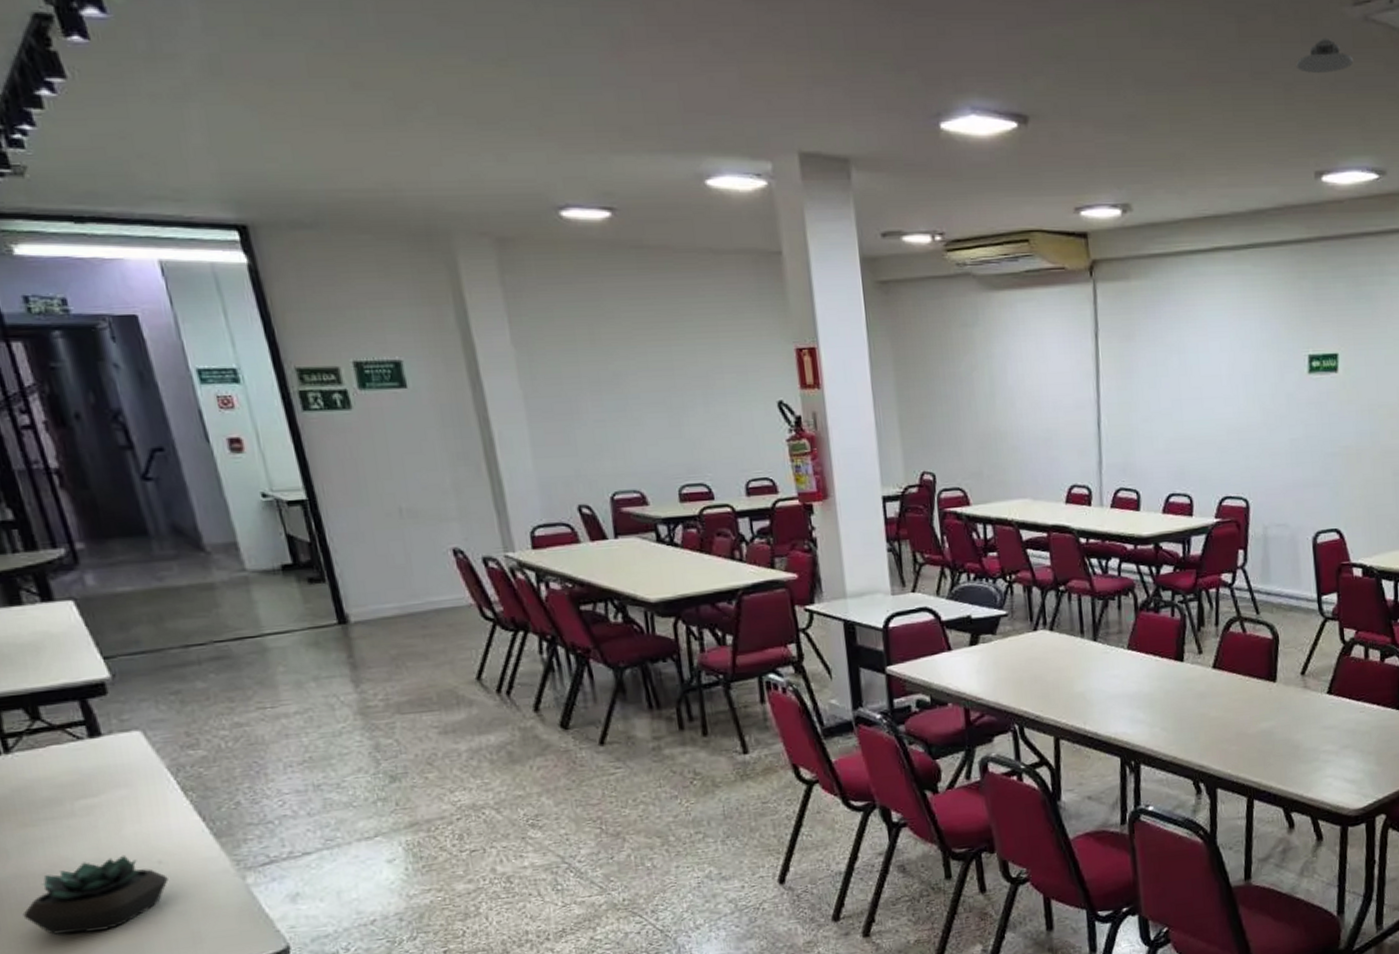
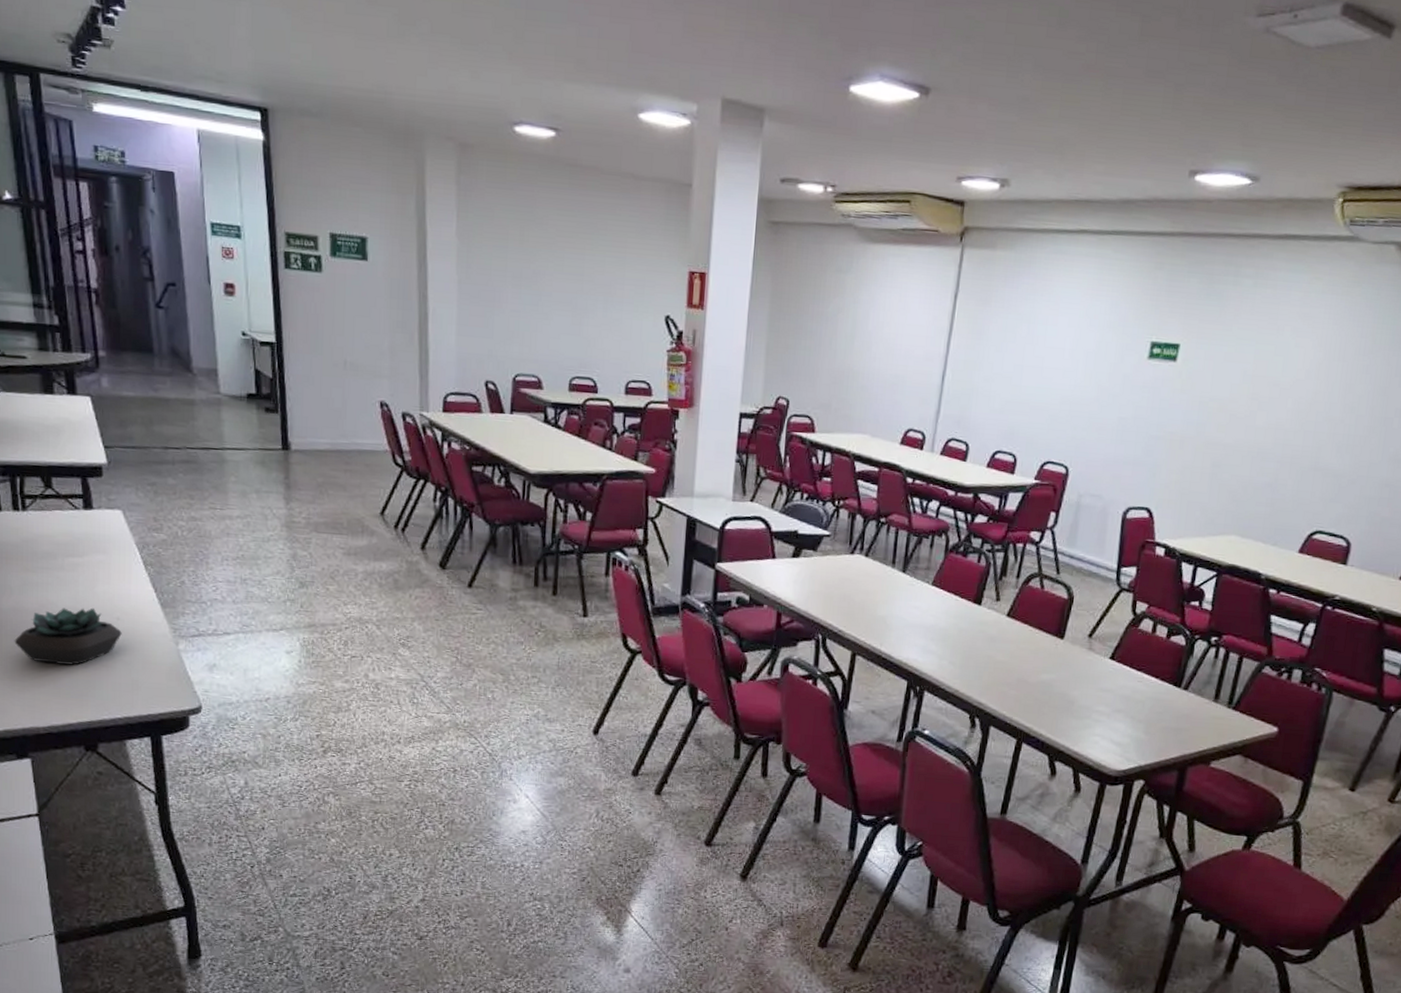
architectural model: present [1296,37,1354,73] -> none [1190,44,1248,78]

